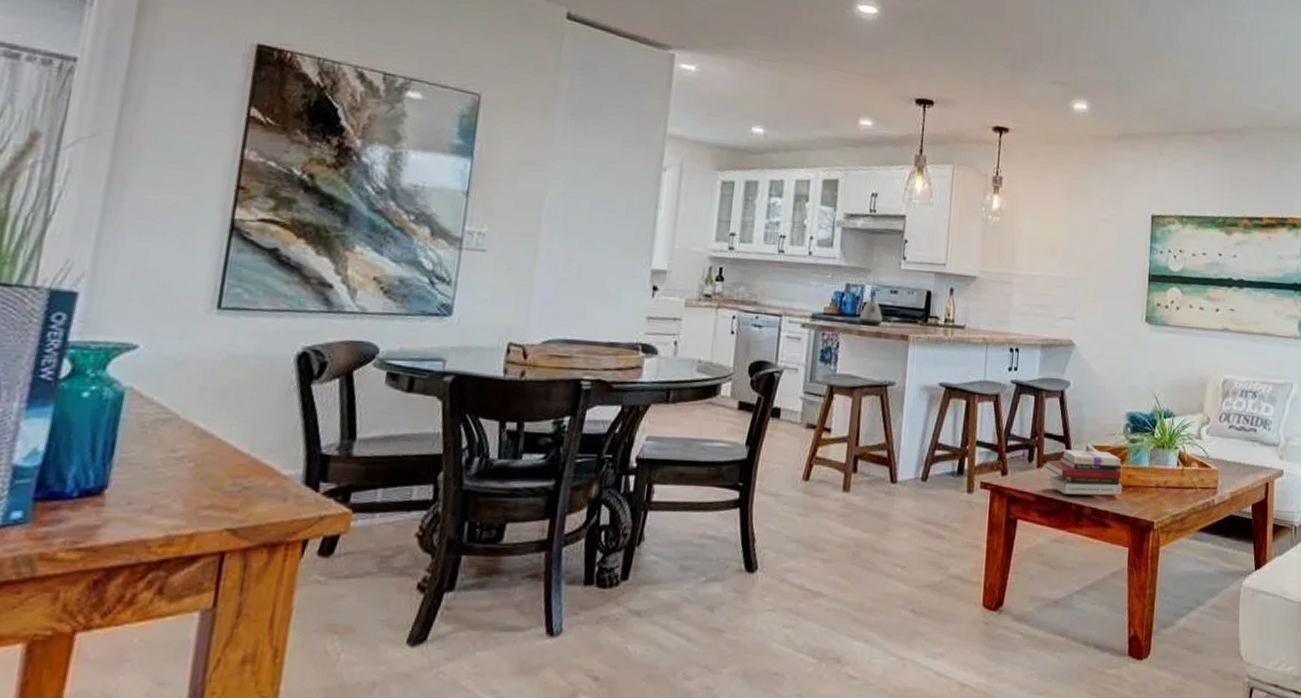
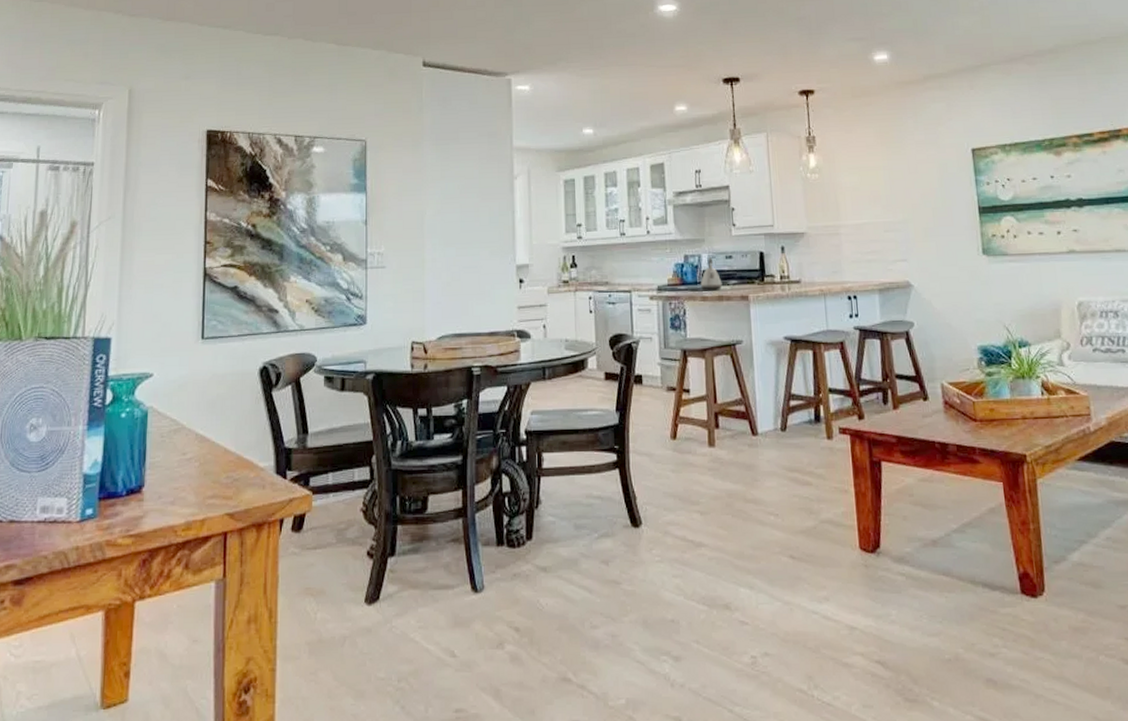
books: present [1045,449,1122,498] -> none [901,387,986,435]

